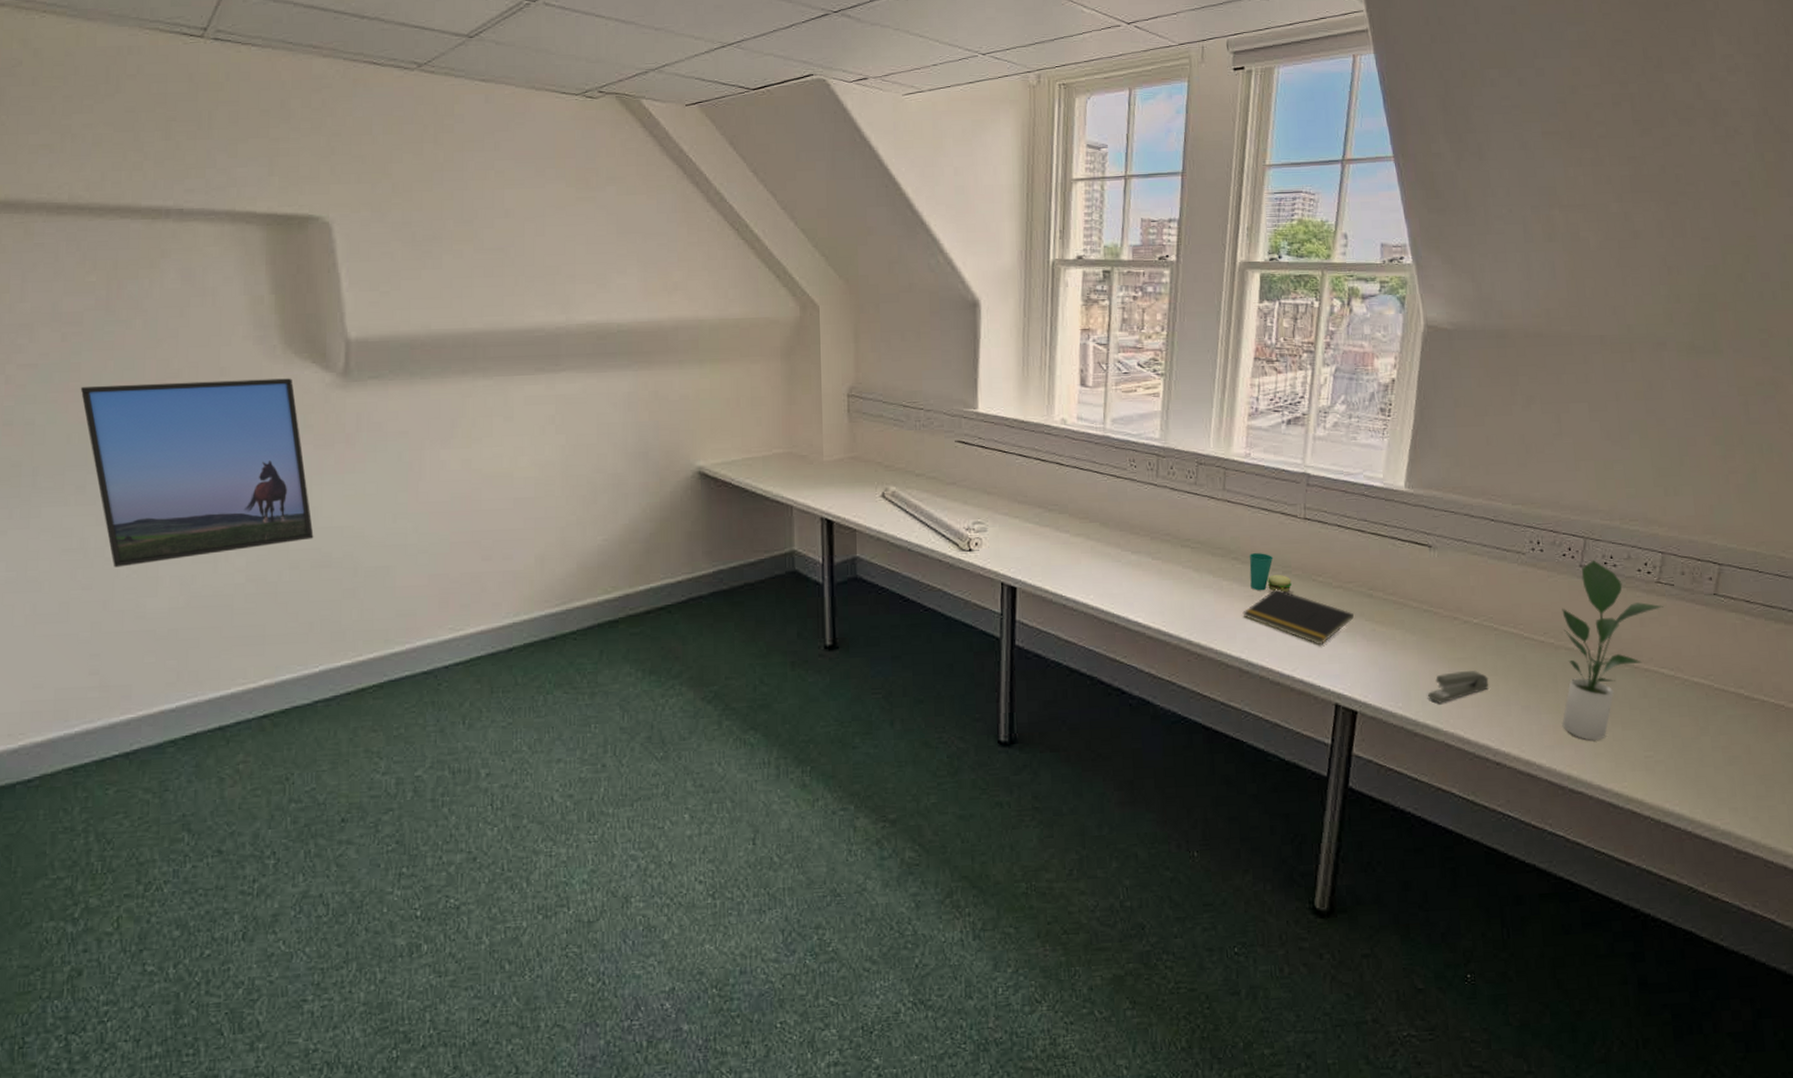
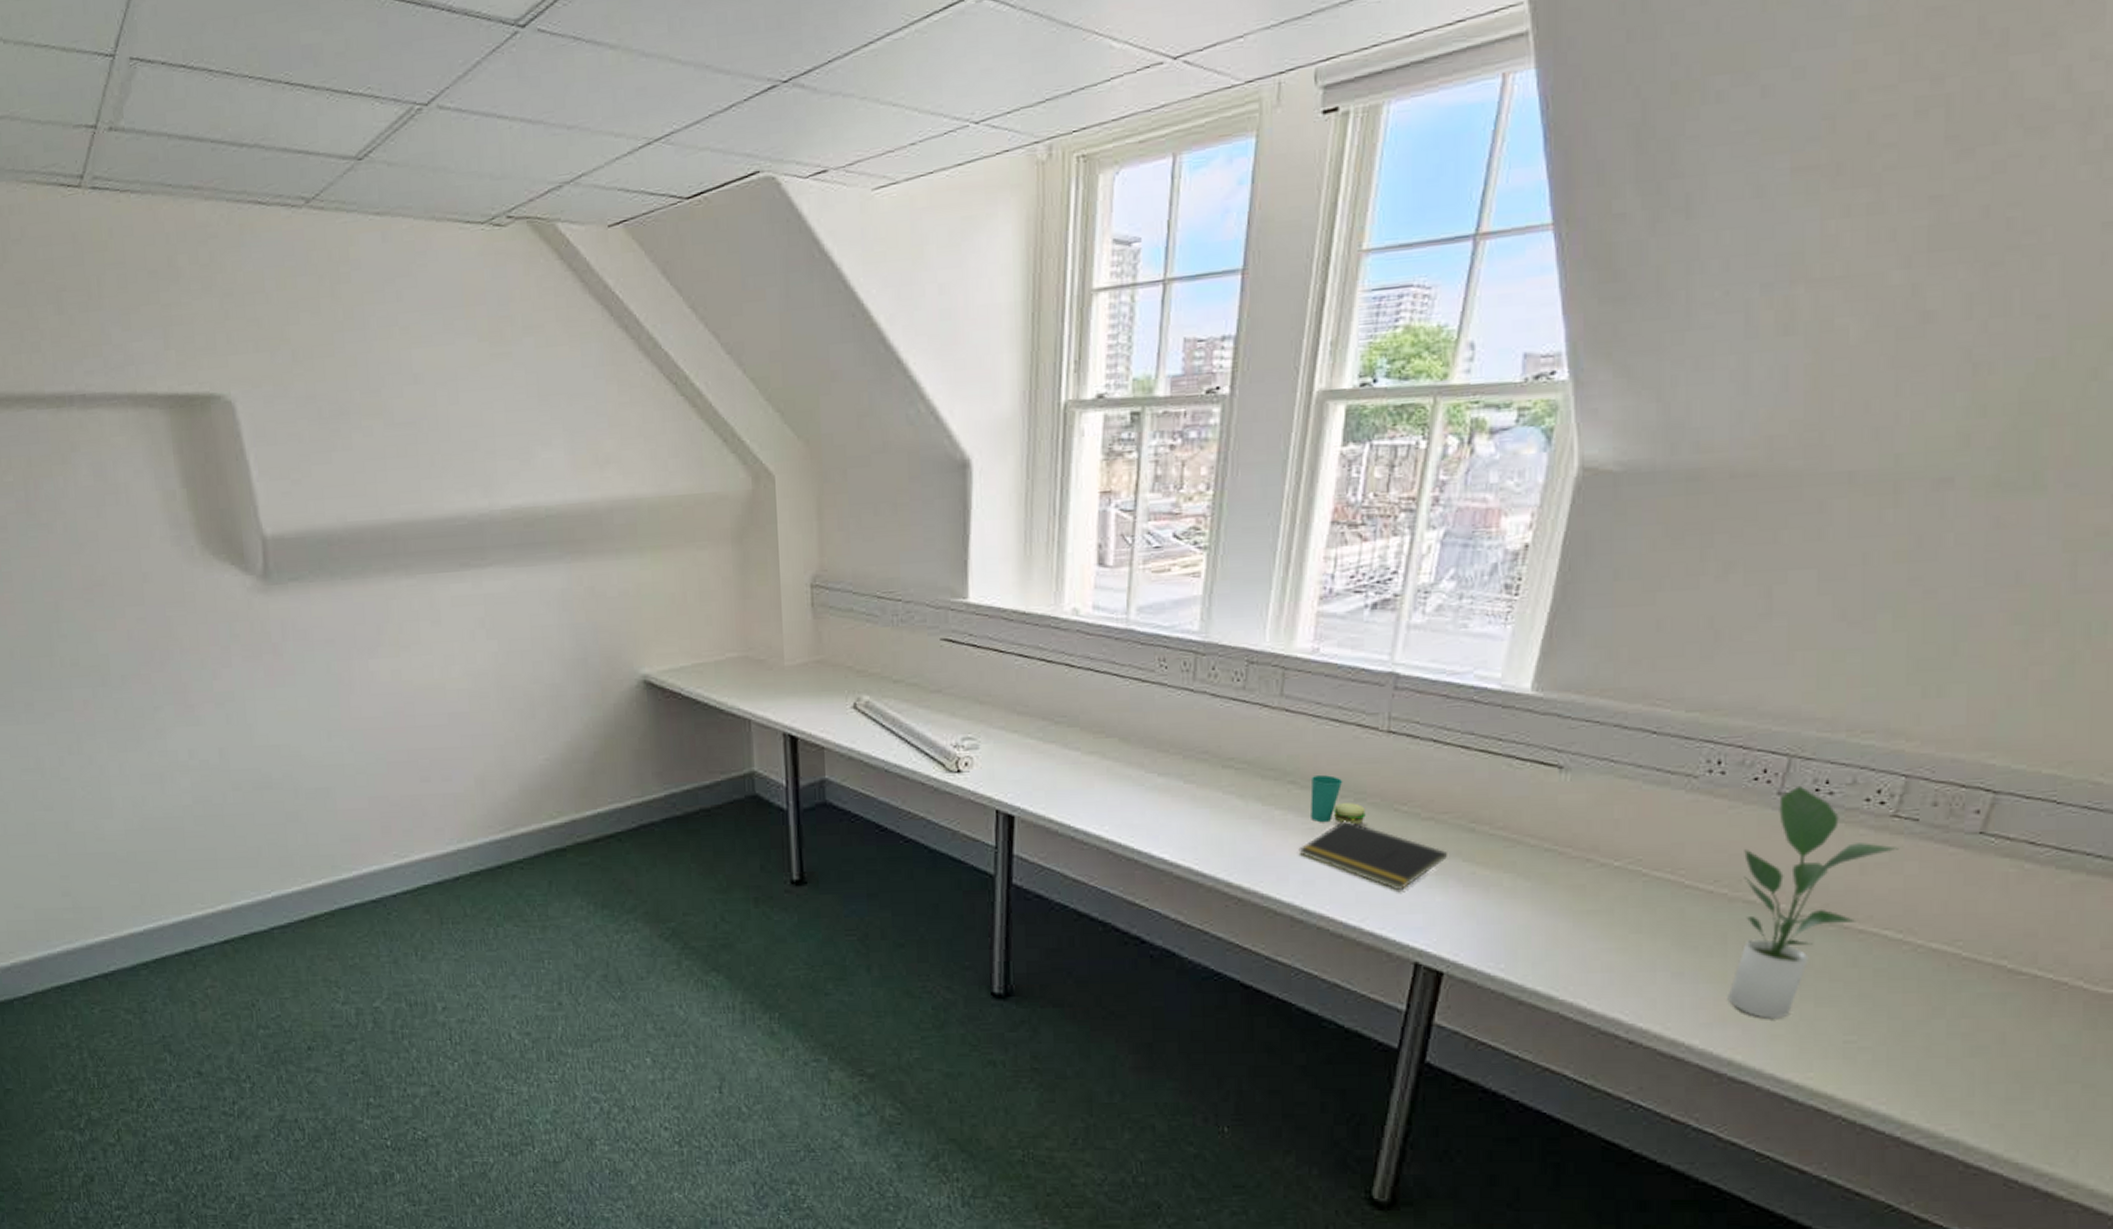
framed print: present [80,378,314,568] -> none [14,583,252,788]
stapler: present [1427,671,1489,704] -> none [1540,927,1628,966]

